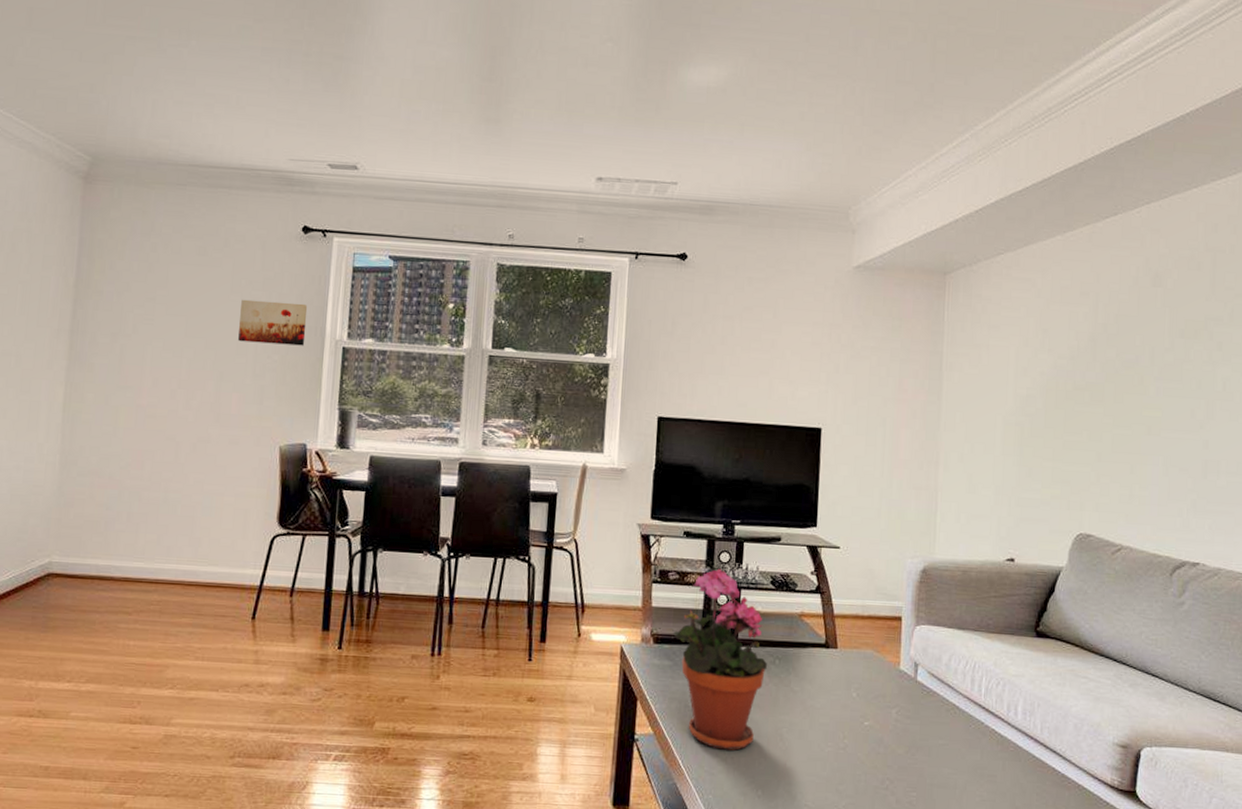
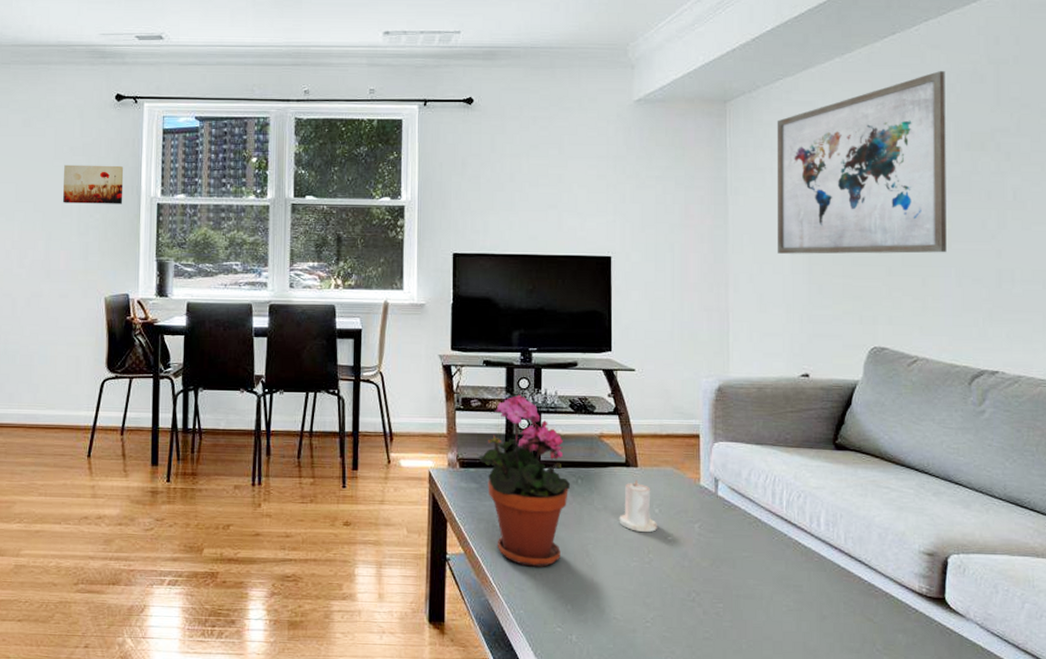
candle: none [815,661,854,717] -> present [619,479,657,533]
wall art: none [990,255,1164,441] -> present [777,71,947,254]

